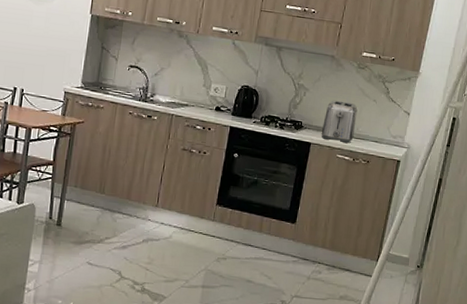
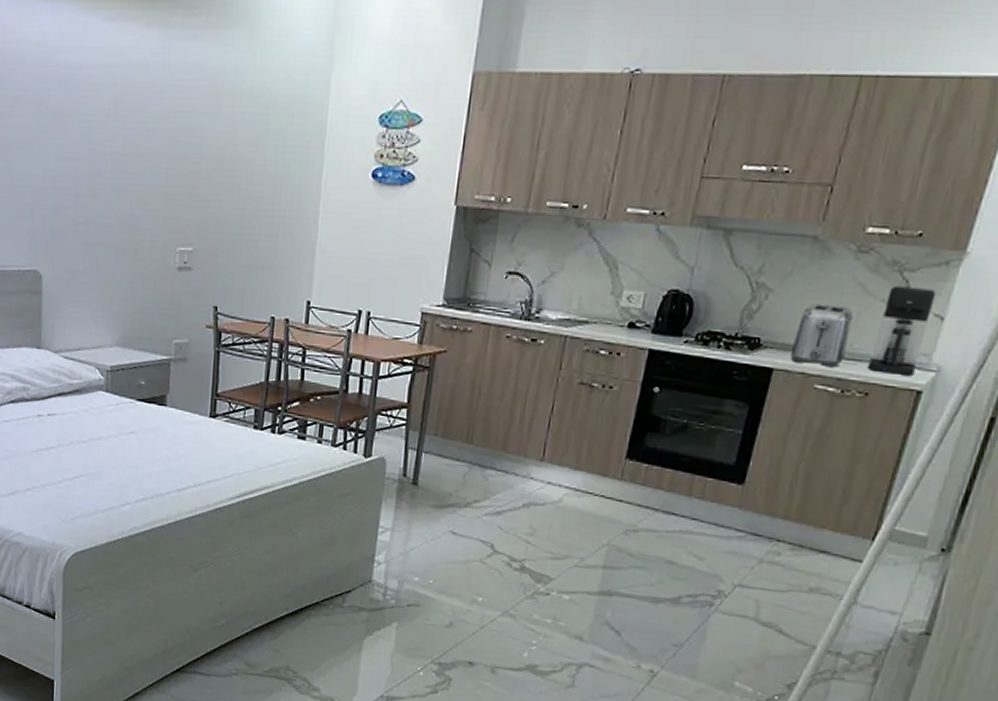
coffee maker: none [367,91,404,150] -> present [867,285,936,375]

